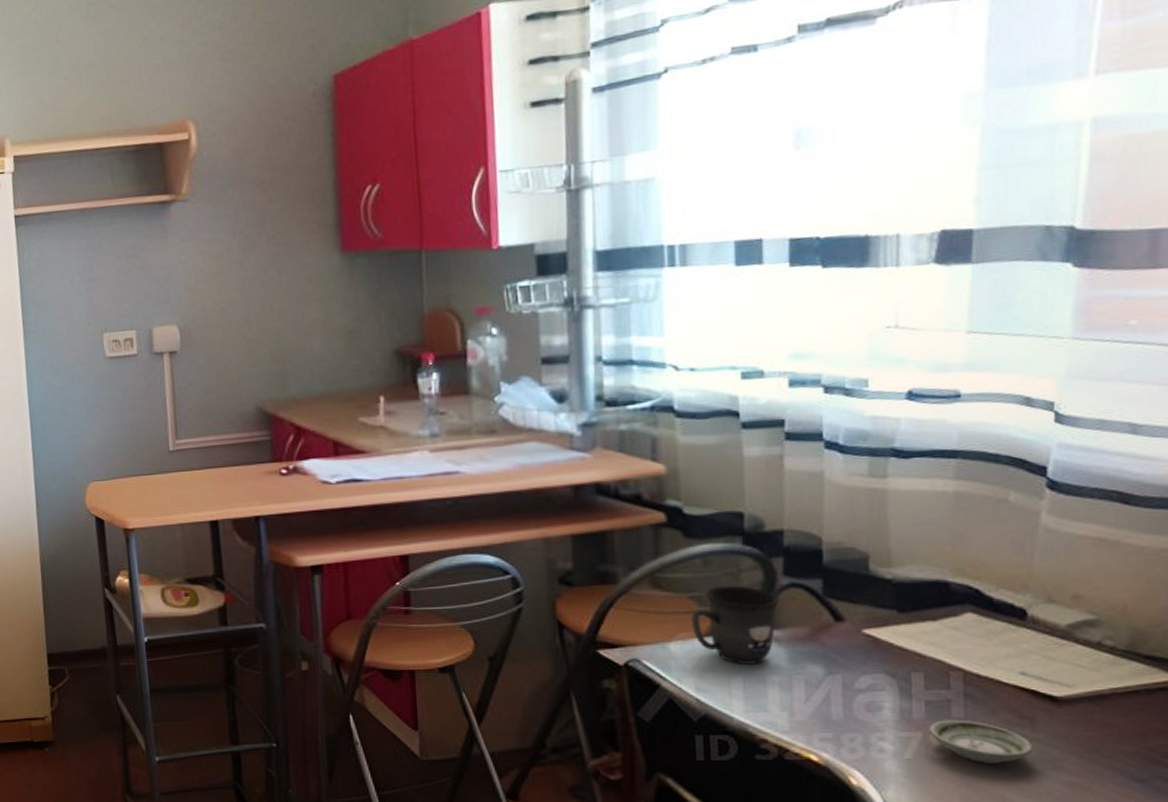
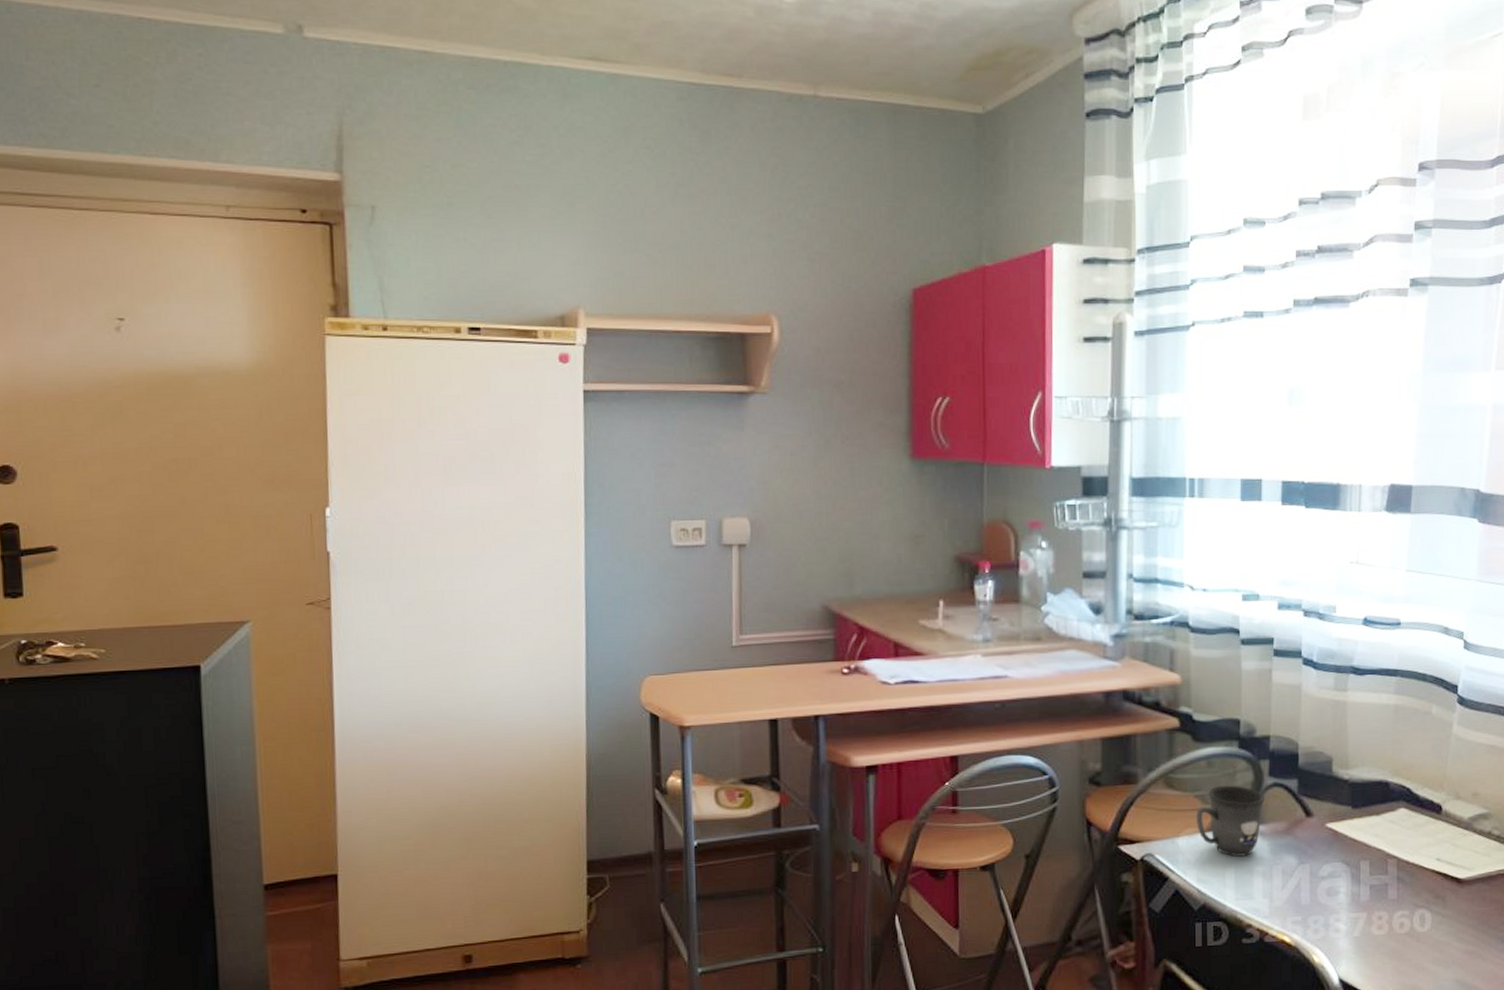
saucer: present [929,719,1034,763] -> none [1372,900,1444,938]

